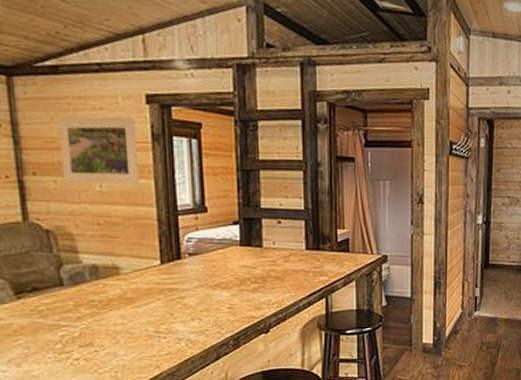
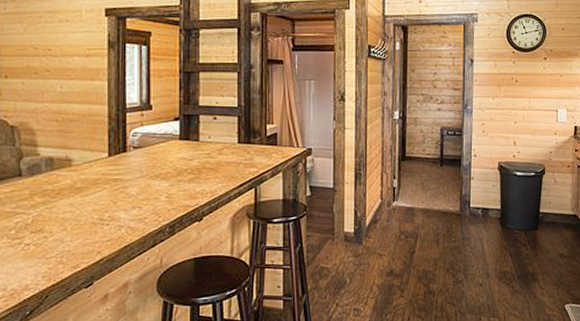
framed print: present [58,116,139,185] -> none [29,27,95,86]

